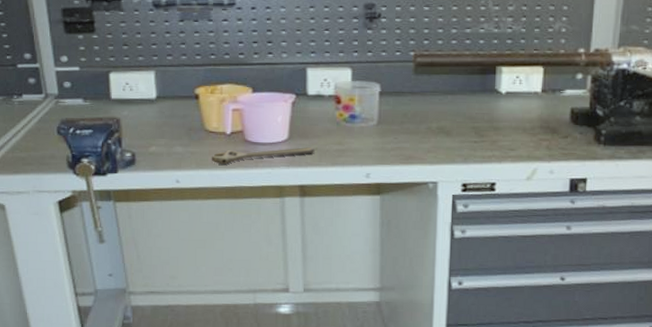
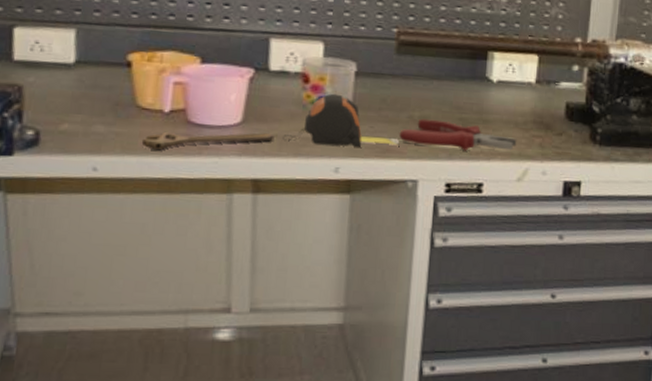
tape measure: none [322,111,421,156] -> present [283,93,400,147]
pliers: none [420,129,526,155] -> present [399,118,517,151]

